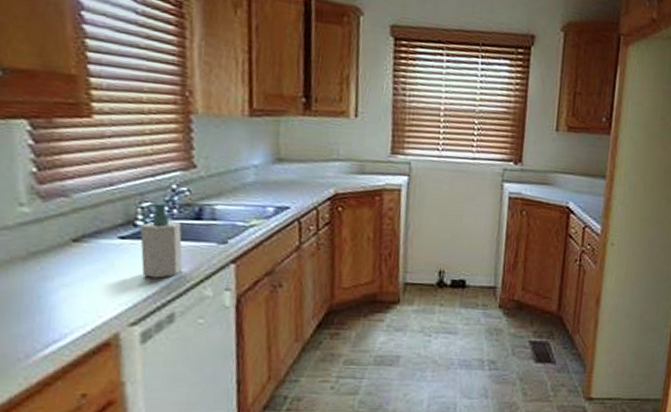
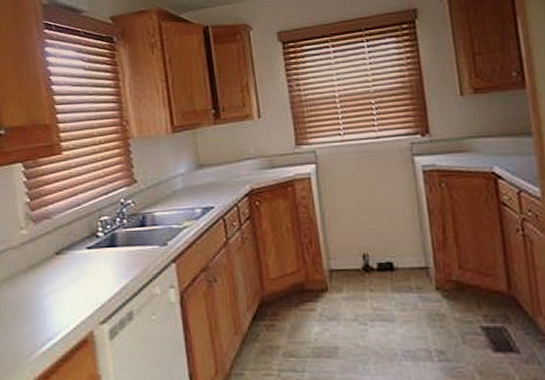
soap bottle: present [140,202,183,278] -> none [102,215,134,281]

